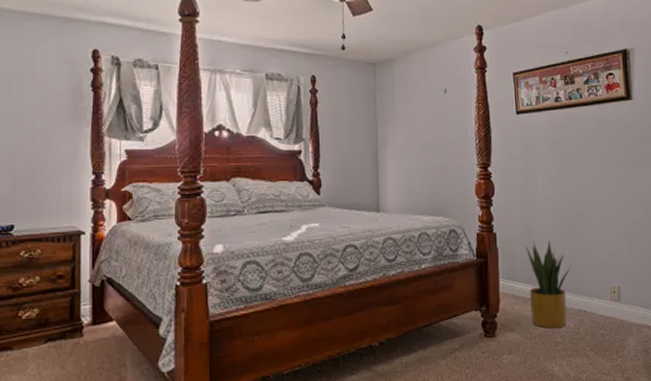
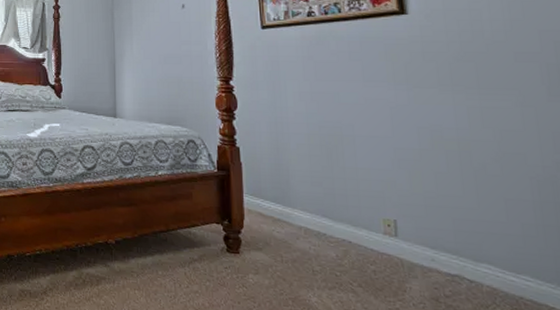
planter: present [525,239,572,329] -> none [273,159,332,256]

